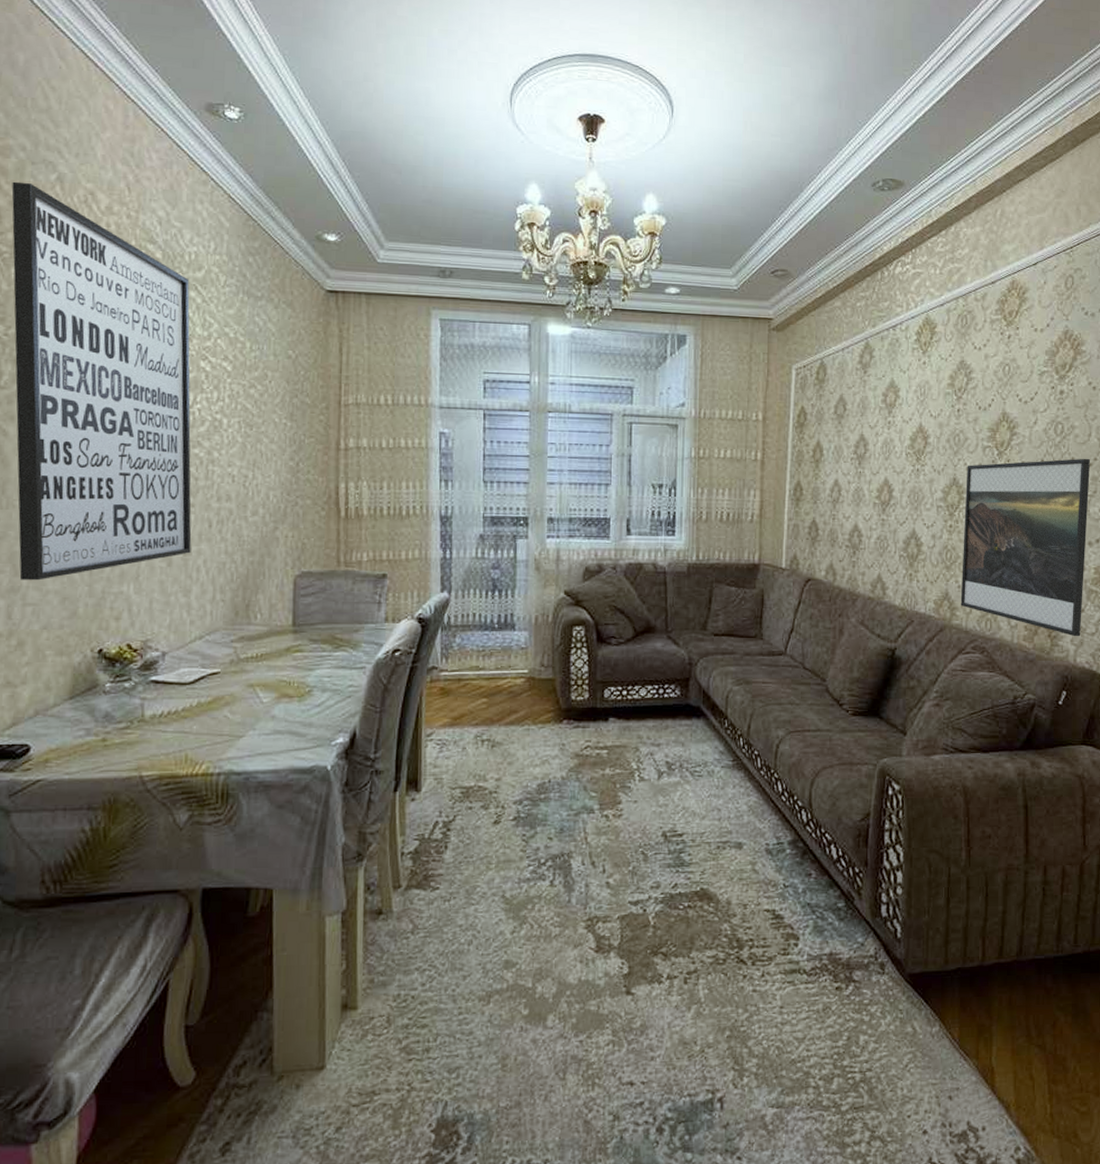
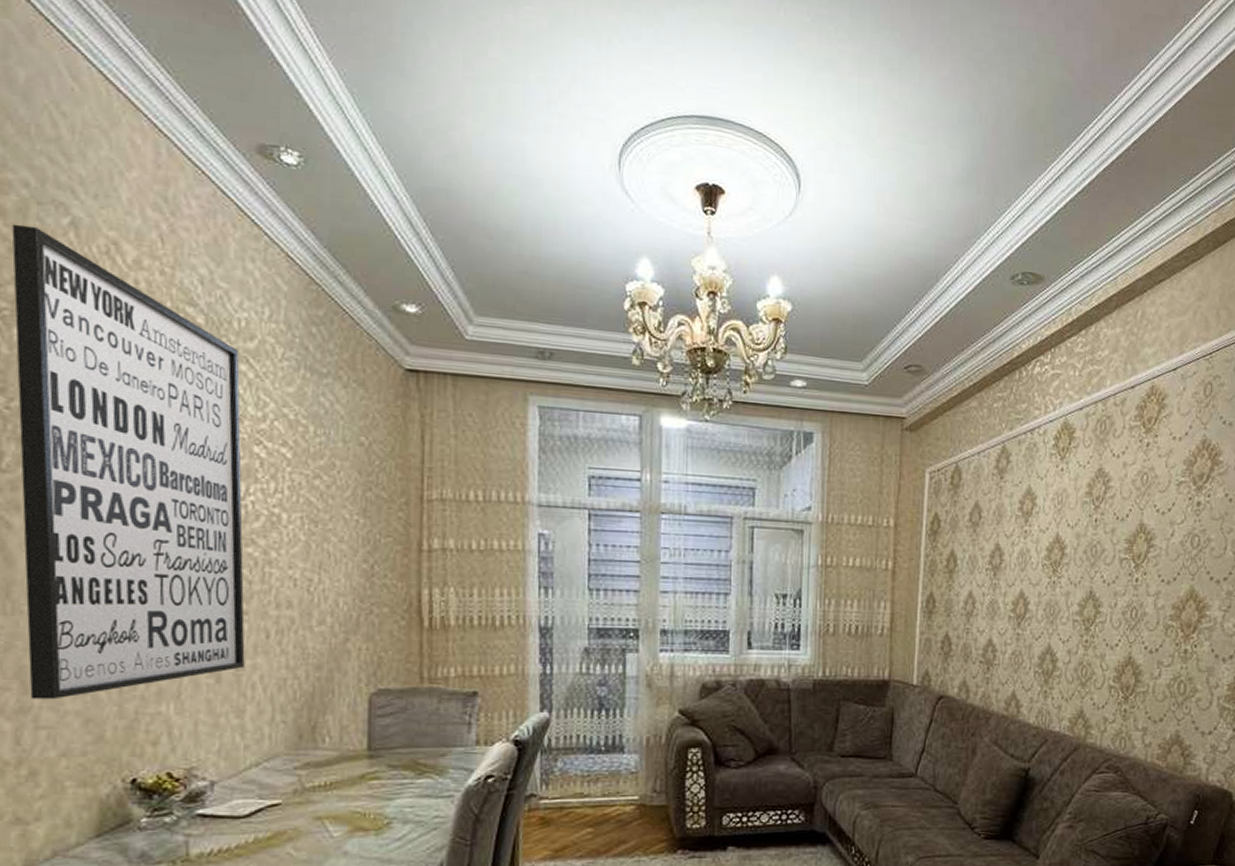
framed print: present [960,458,1091,637] -> none [1095,572,1226,755]

